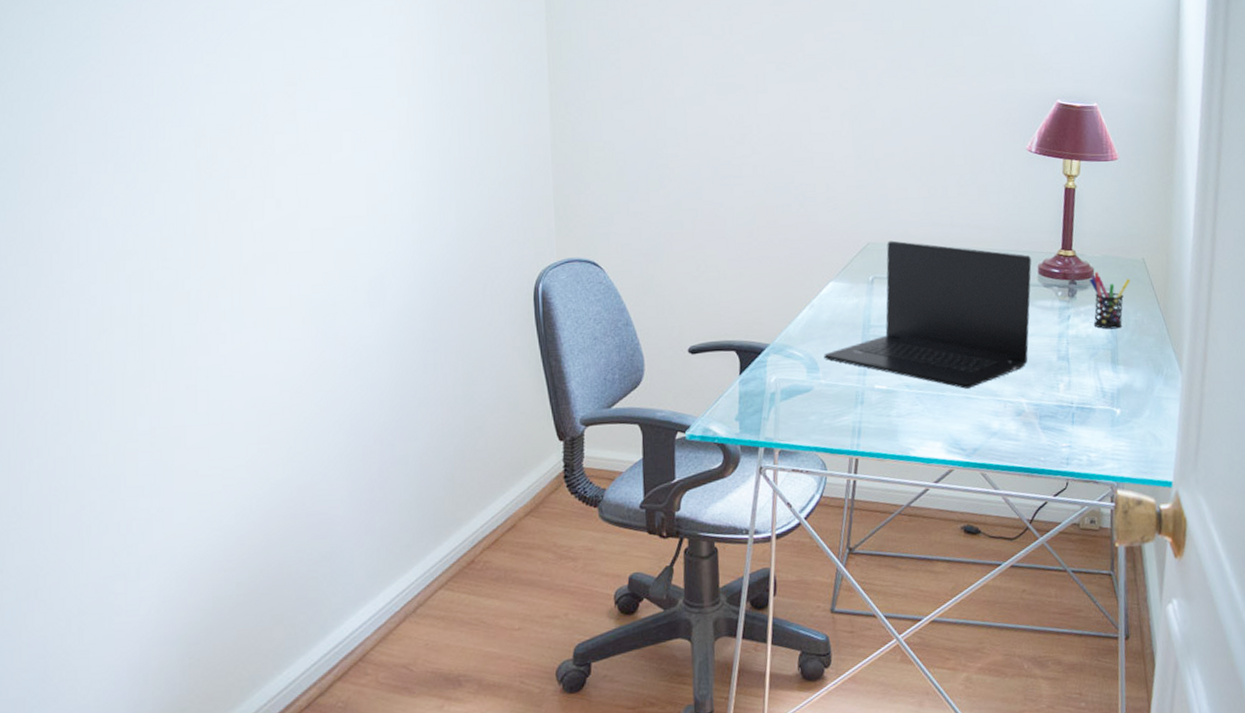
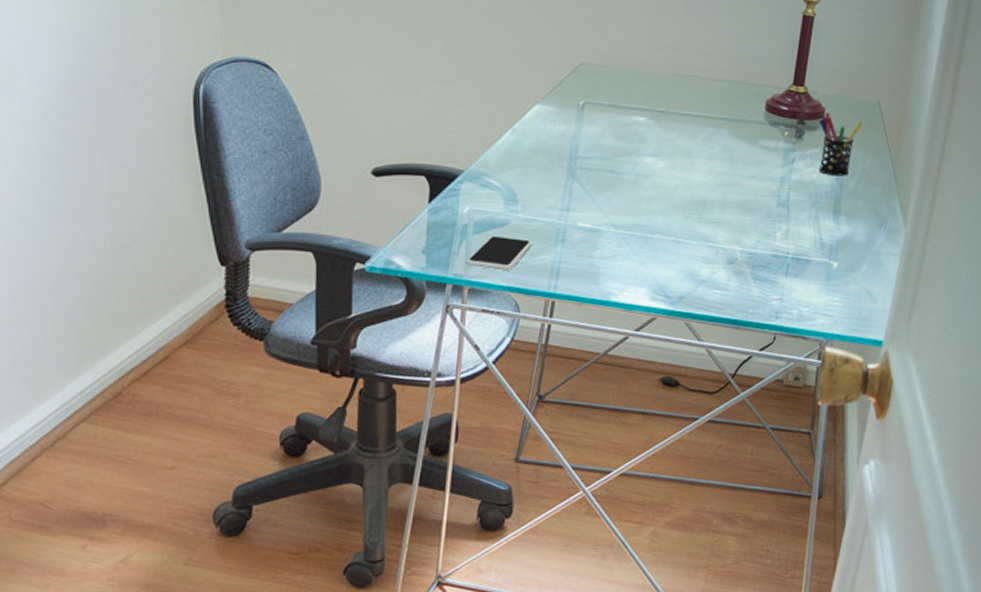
smartphone: none [775,401,834,433] -> present [465,235,532,271]
laptop: present [824,240,1032,389] -> none [524,62,759,232]

